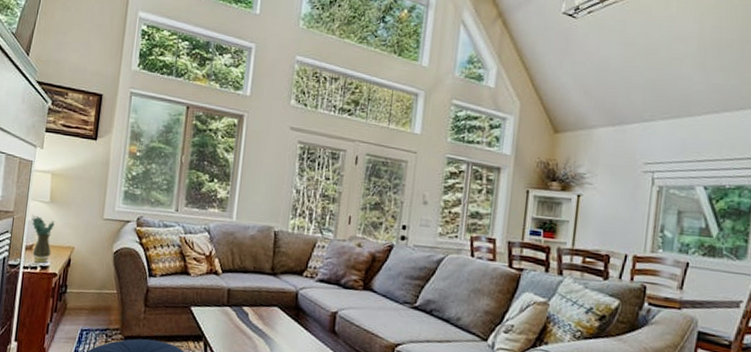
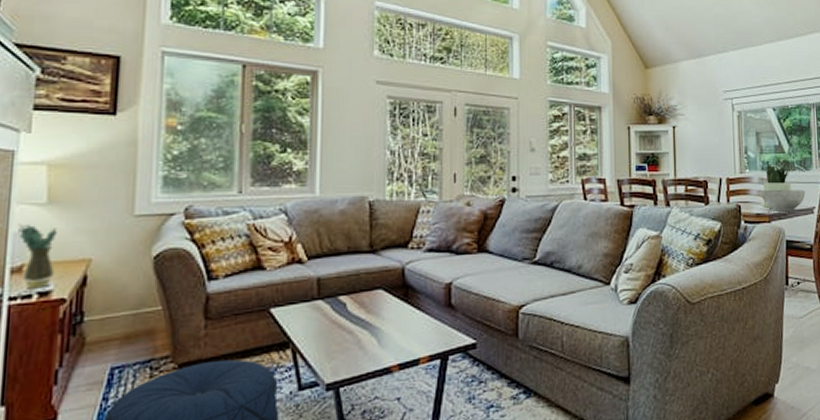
planter: none [673,247,716,296] -> present [762,164,791,209]
bowl: none [673,273,732,302] -> present [760,189,805,212]

